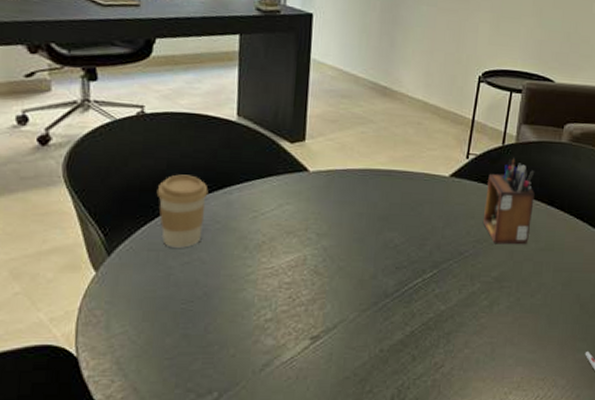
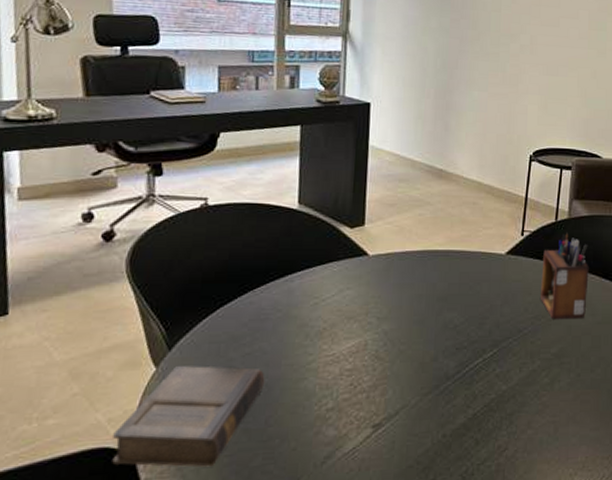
book: none [55,271,204,368] -> present [112,366,265,467]
coffee cup: present [156,174,209,248] -> none [218,264,270,339]

